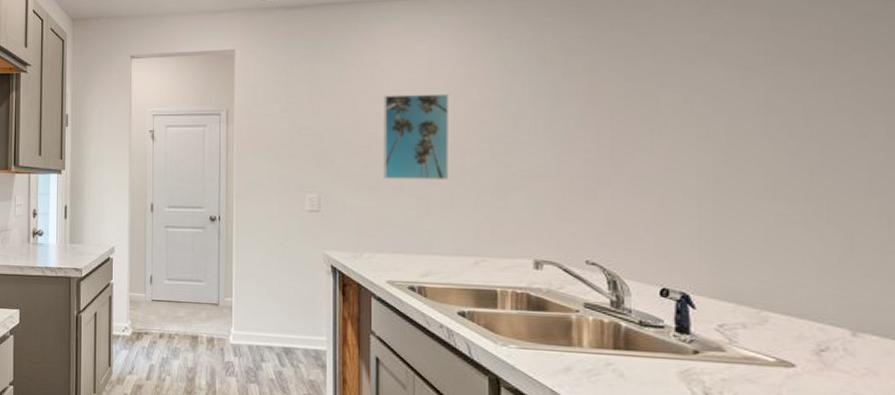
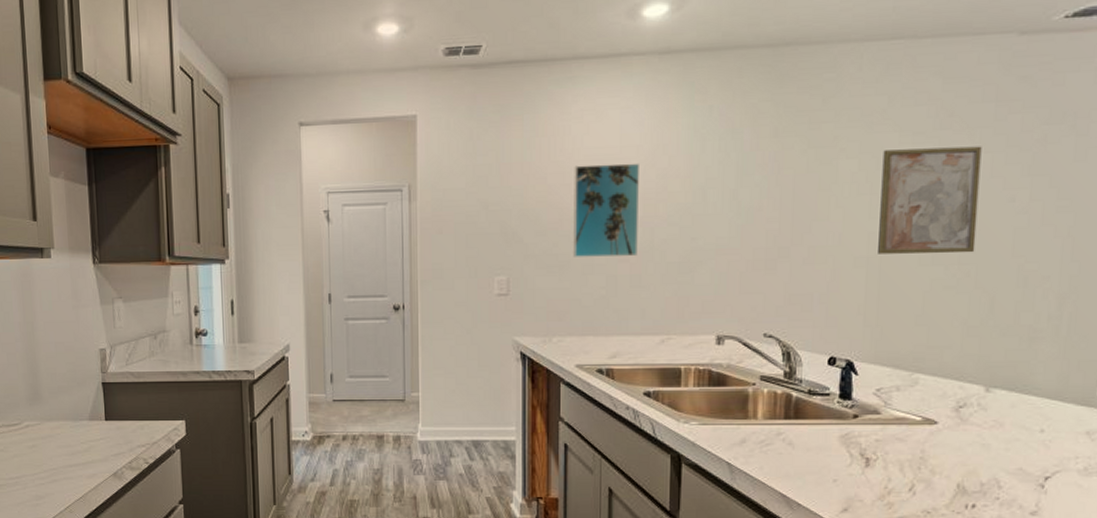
wall art: none [709,82,825,189] -> present [878,146,982,254]

